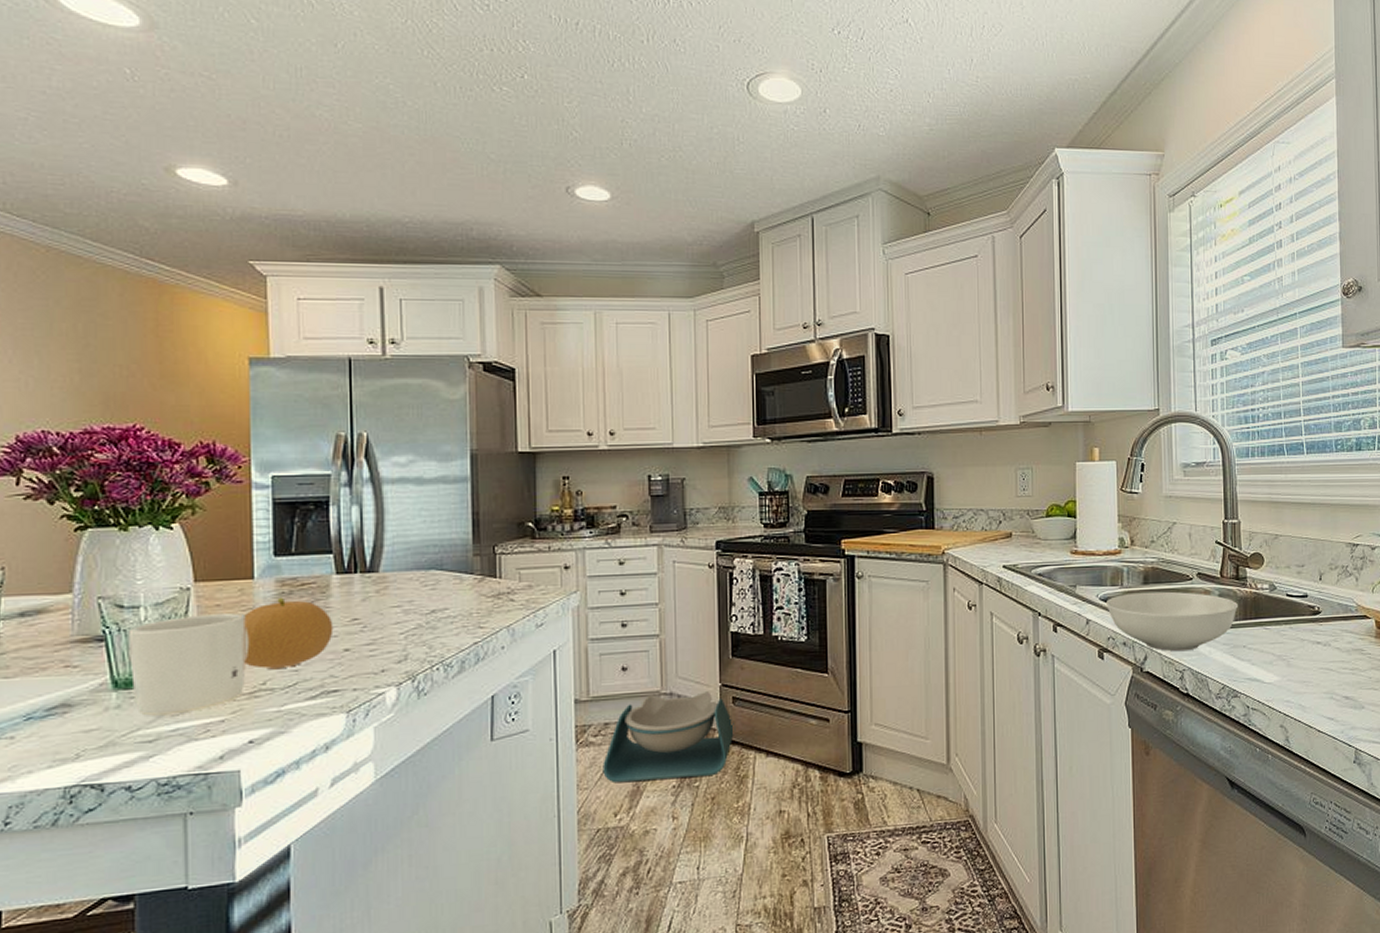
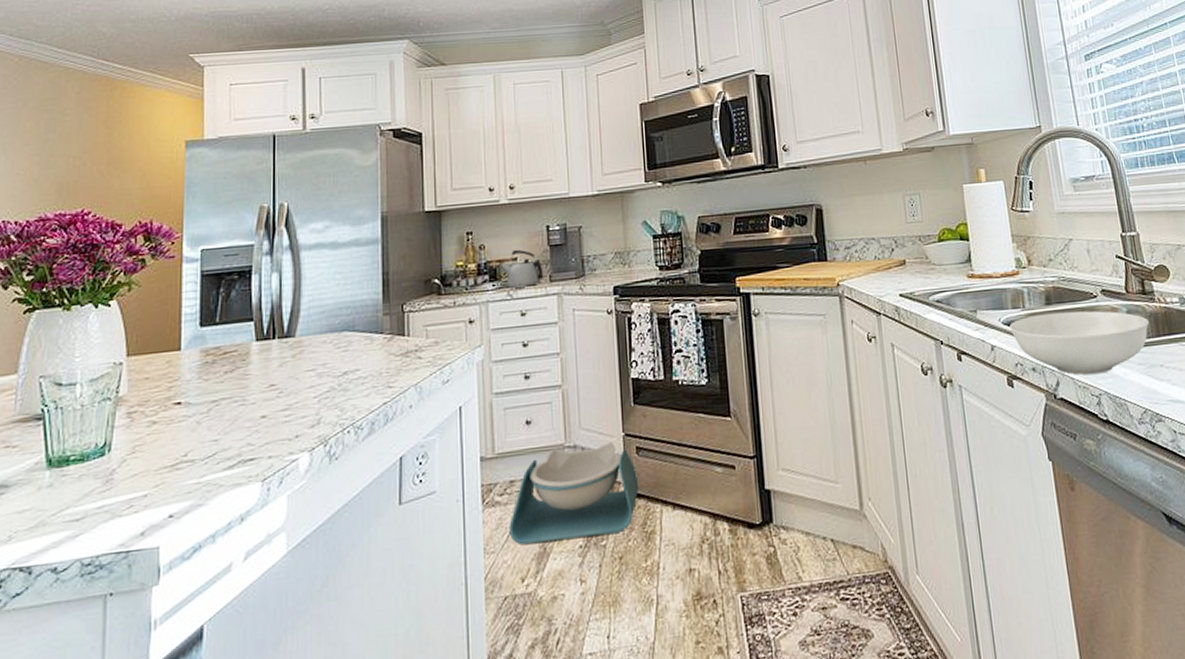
mug: present [128,613,250,716] -> none [64,385,174,494]
fruit: present [244,597,334,670] -> none [168,367,252,441]
kettle: none [599,497,644,538] -> present [501,249,544,289]

